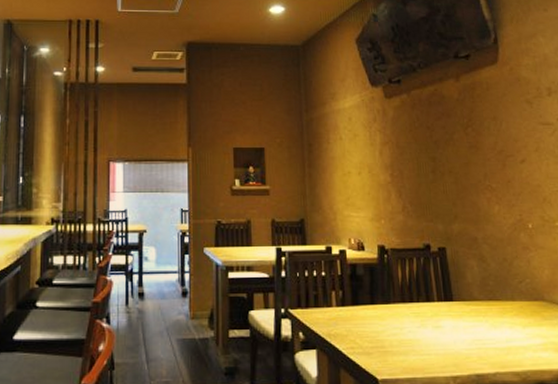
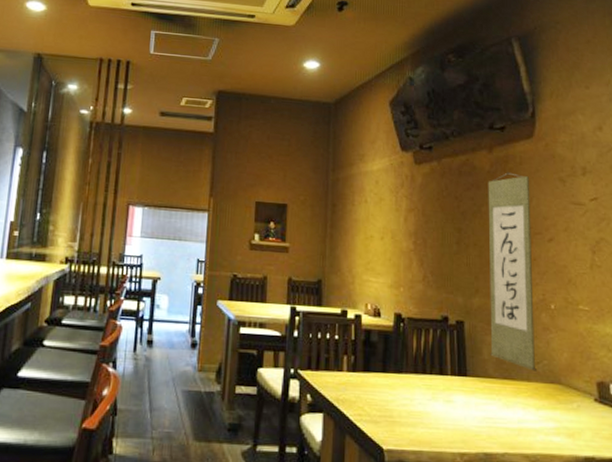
wall scroll: none [457,99,520,290] -> present [488,172,536,371]

